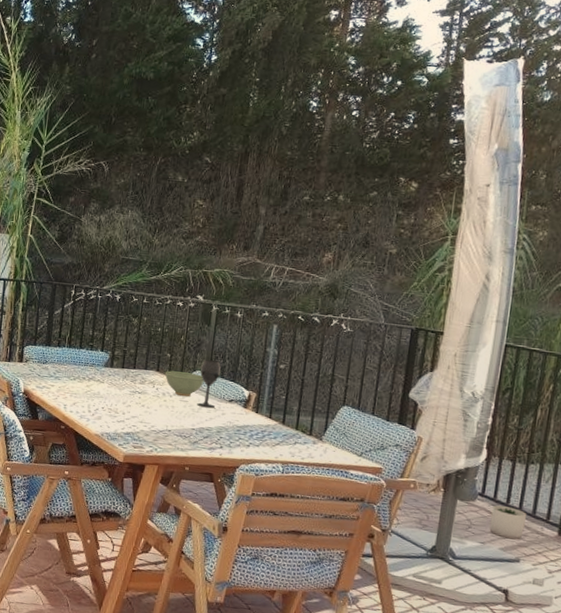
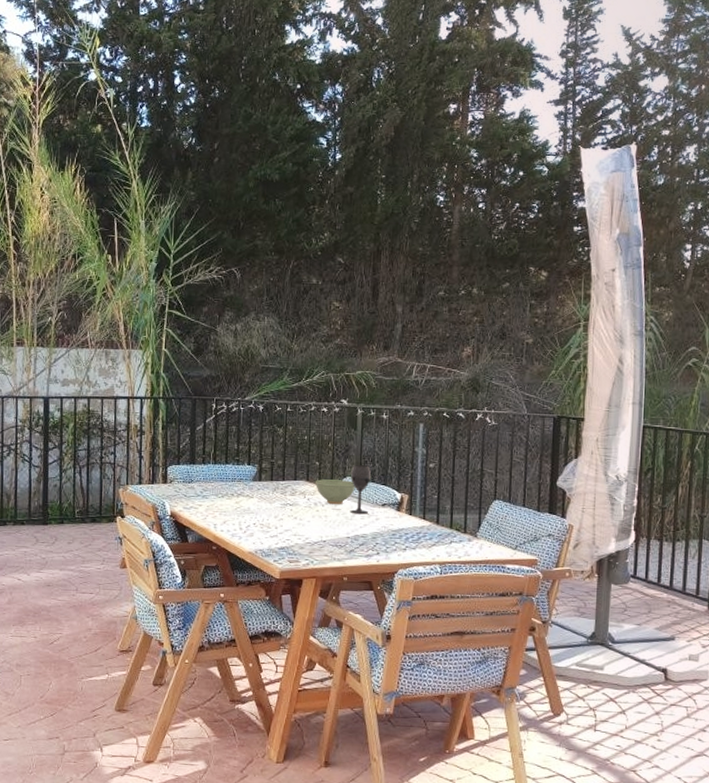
planter: present [489,505,527,540] -> none [644,586,678,618]

